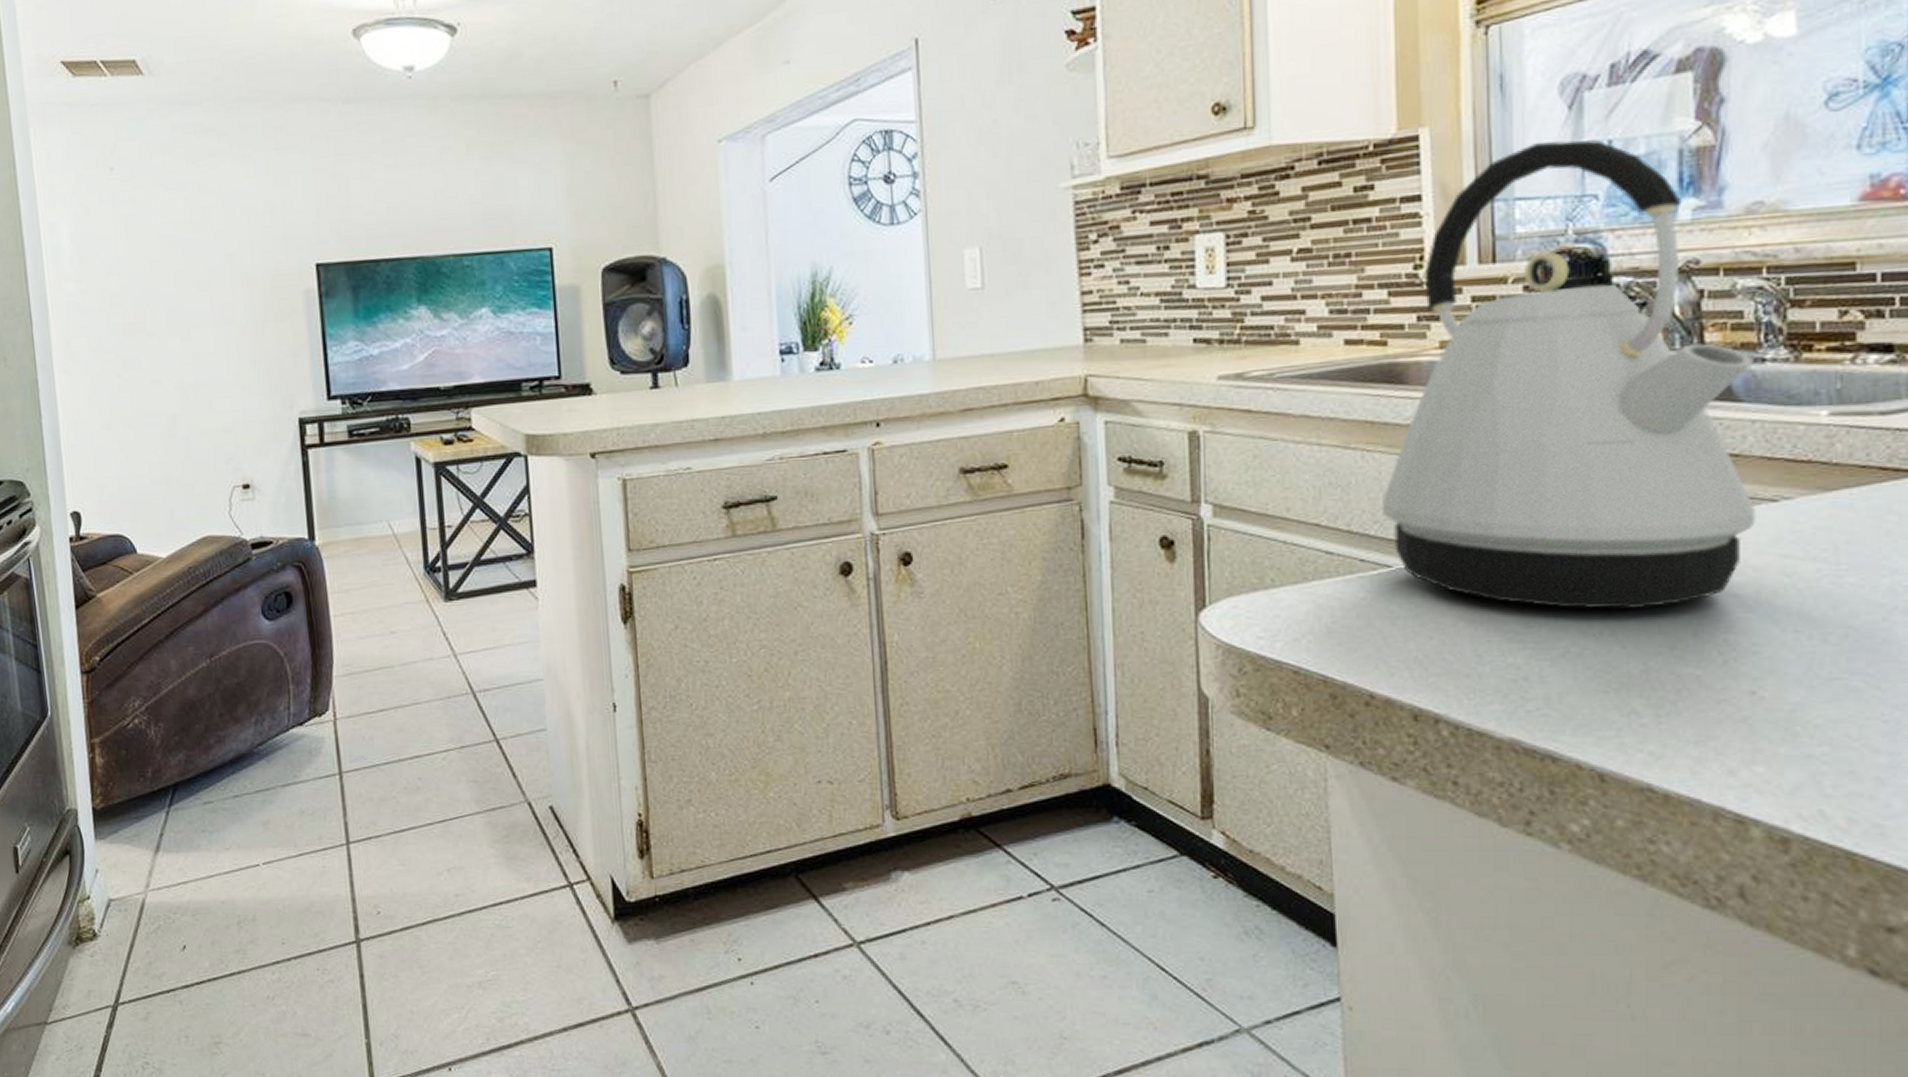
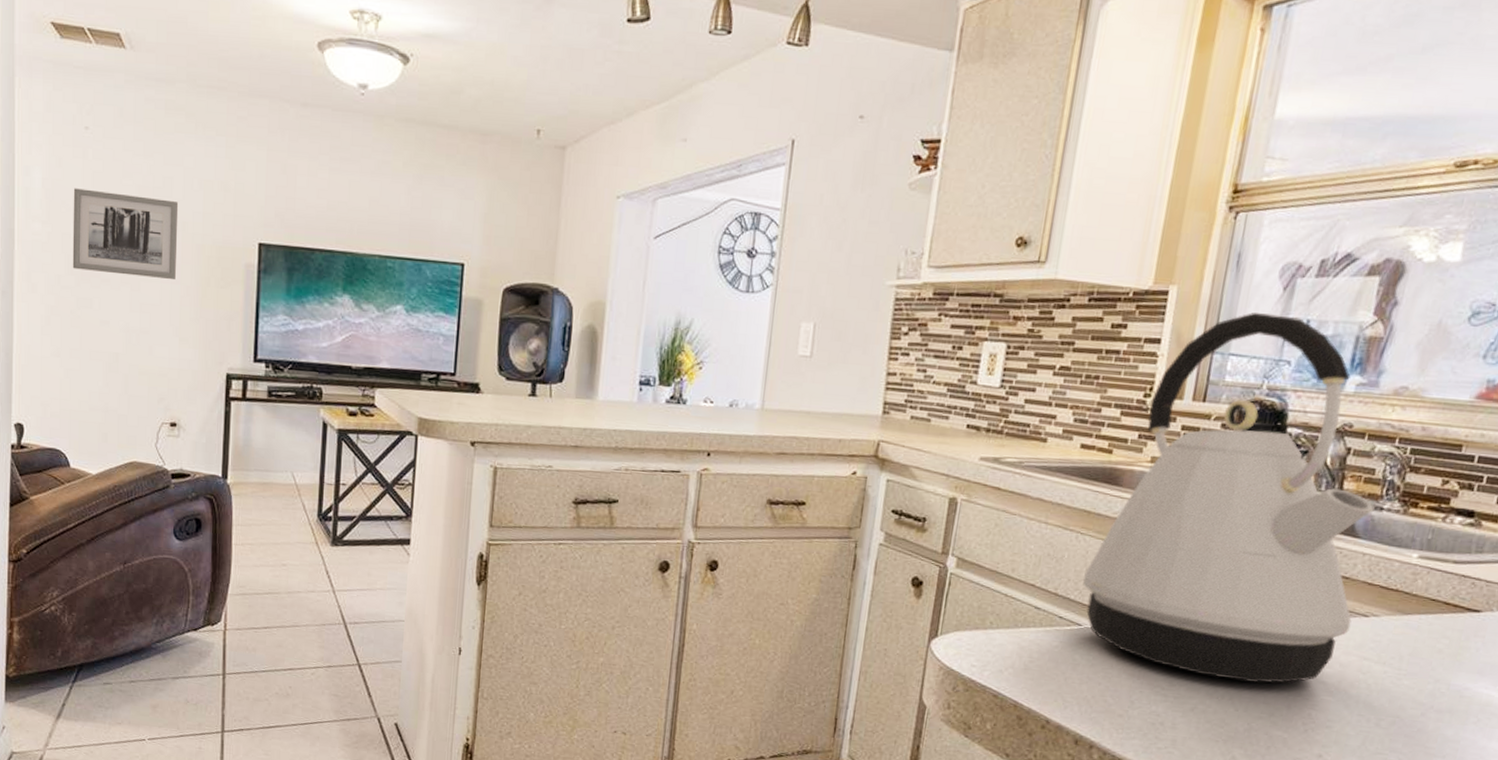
wall art: none [105,232,228,328] -> present [72,188,179,279]

